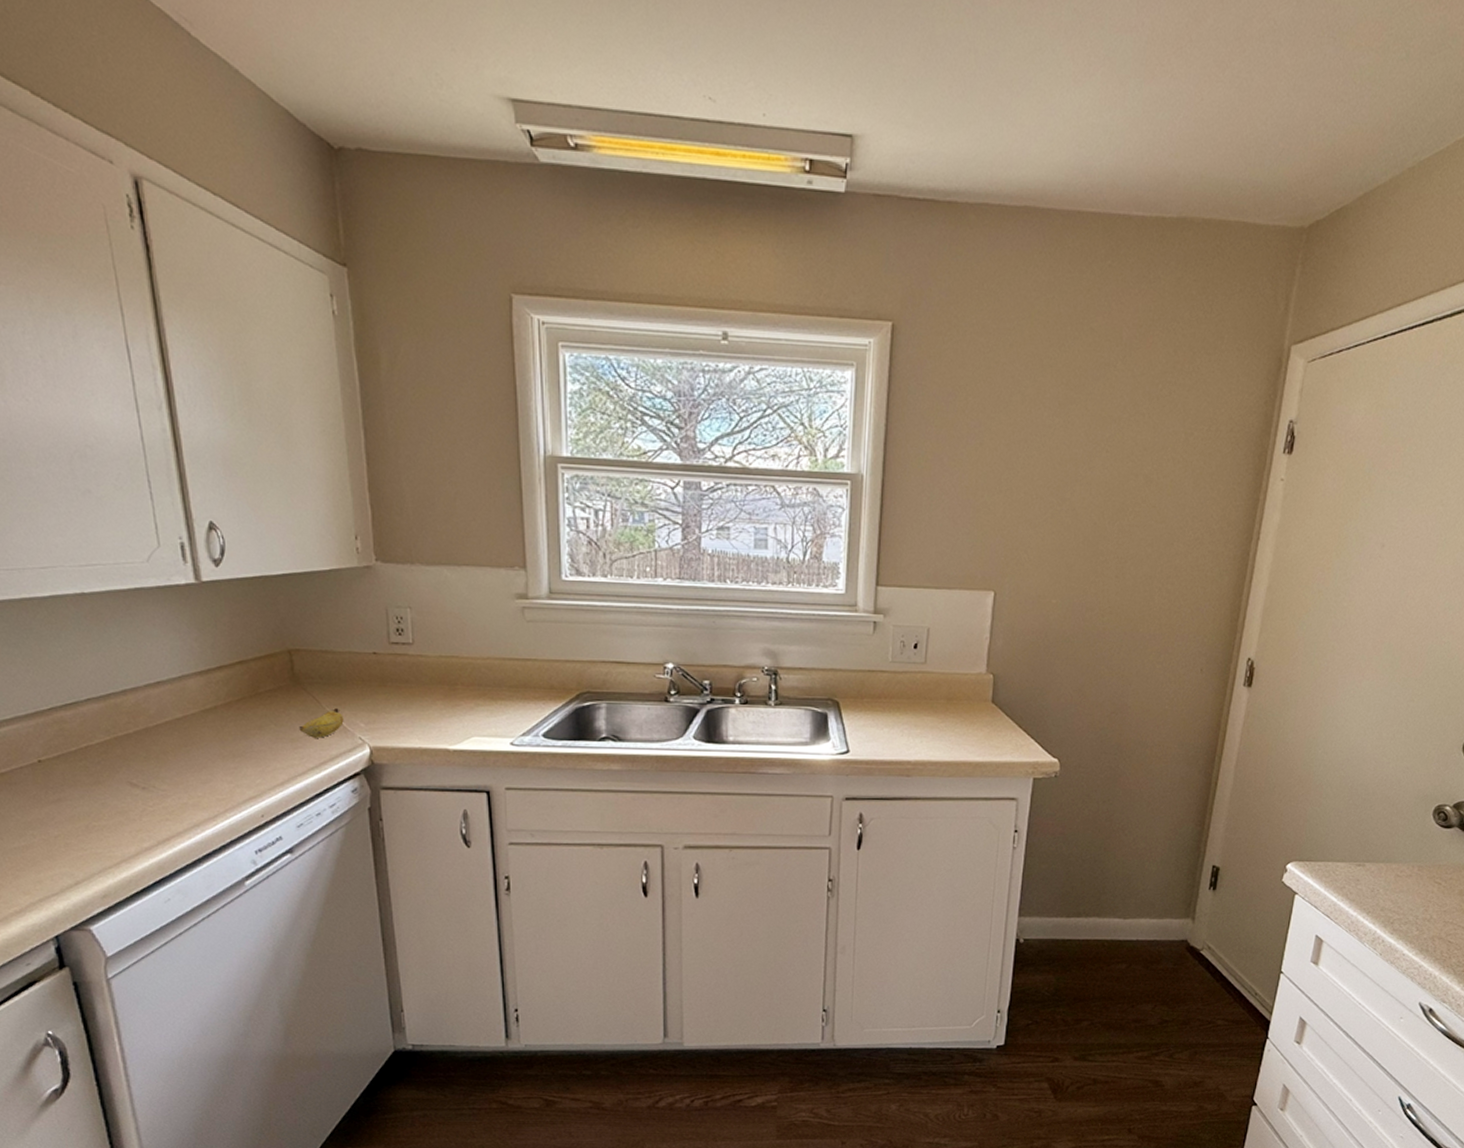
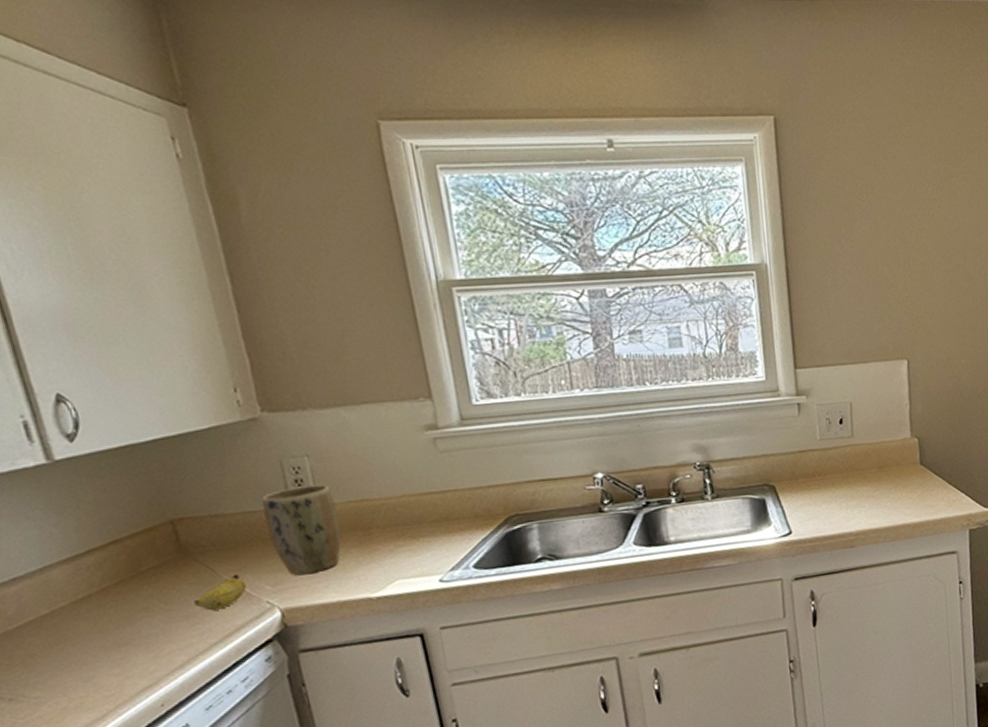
plant pot: none [367,635,430,719] -> present [262,484,341,576]

